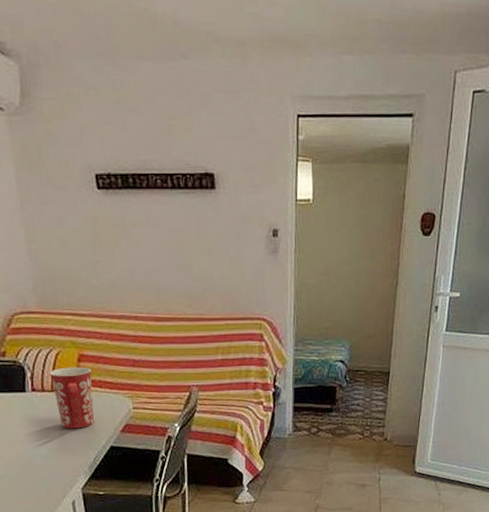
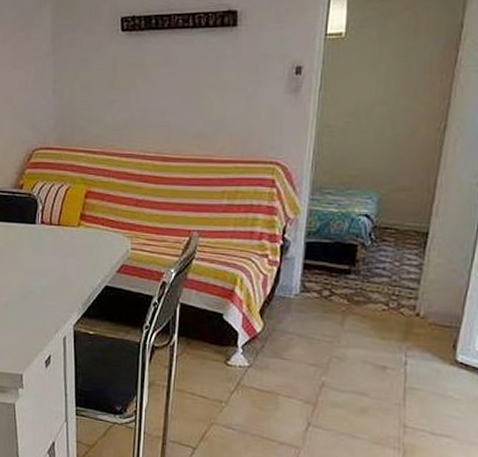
mug: present [49,367,95,429] -> none [58,202,97,265]

